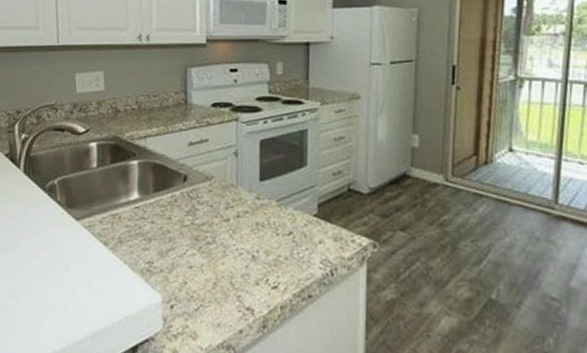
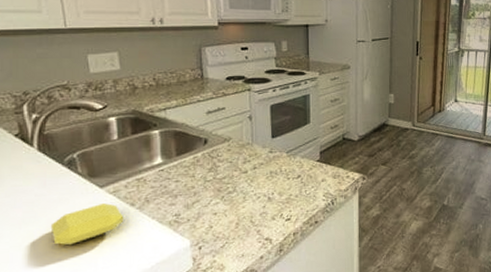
soap bar: none [27,238,96,281] -> present [50,203,124,246]

